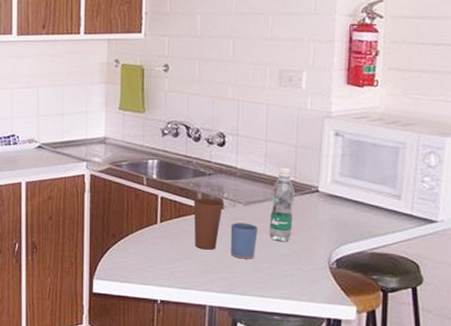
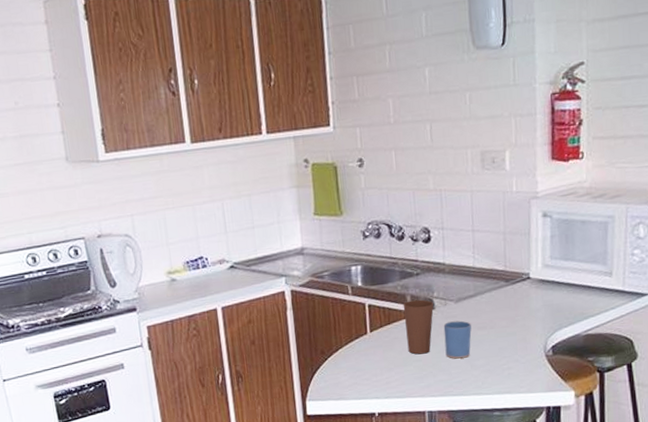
bottle: present [269,168,294,242] -> none [482,257,507,336]

